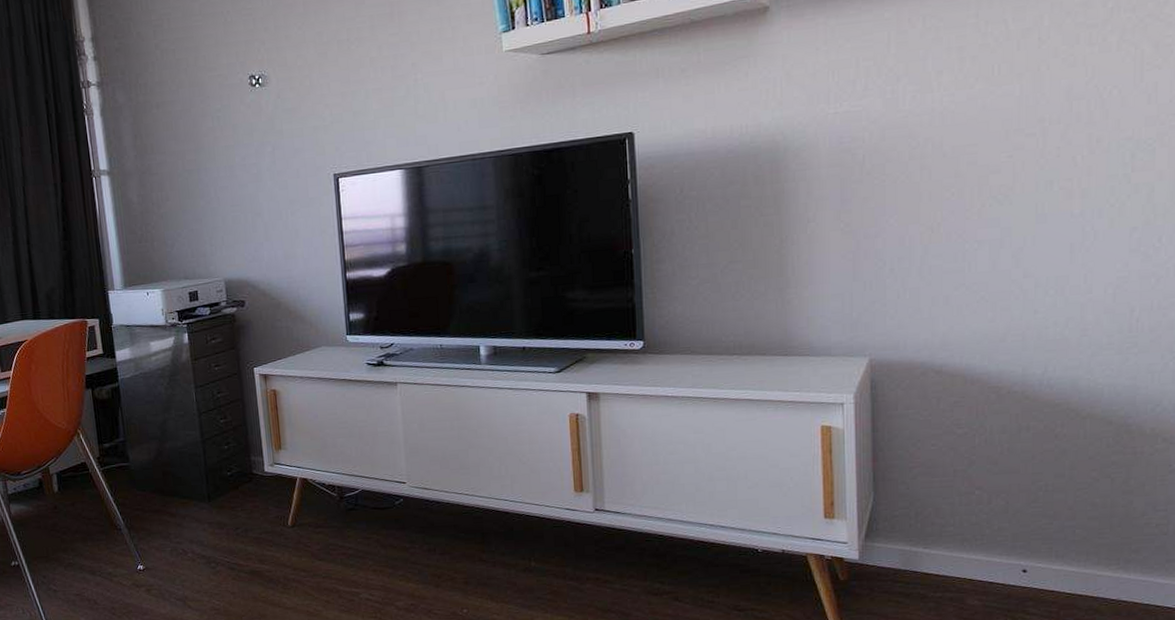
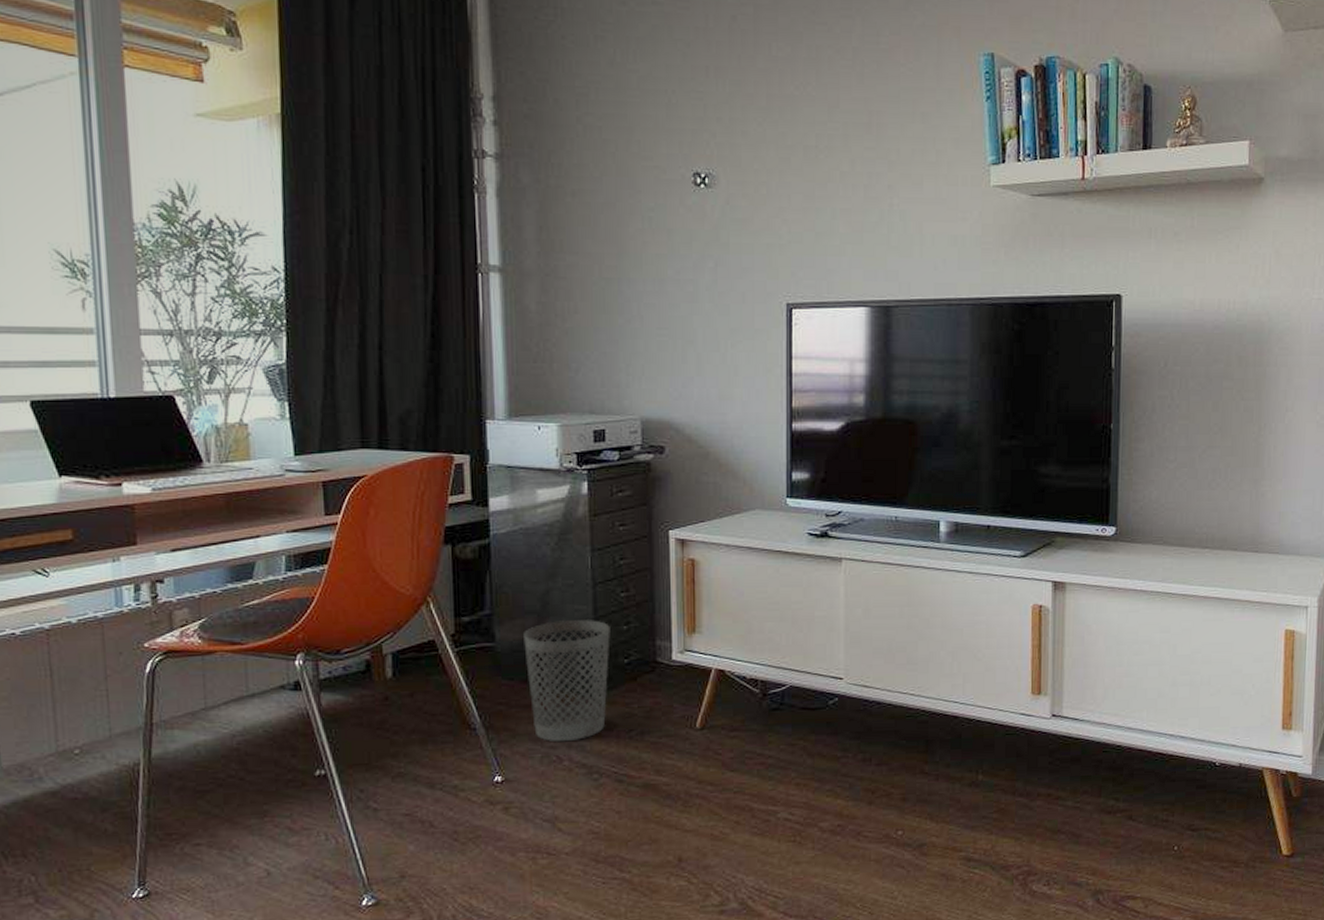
wastebasket: none [150,441,217,539] -> present [524,618,610,742]

